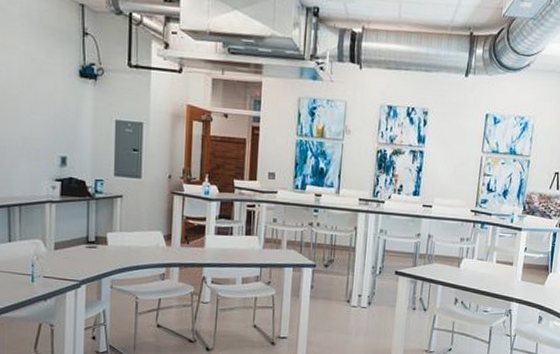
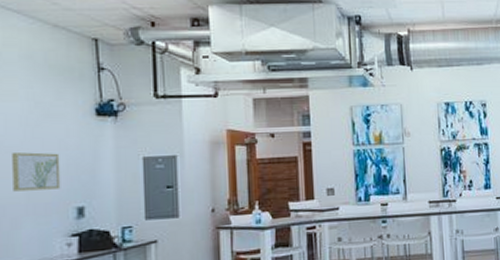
wall art: none [12,101,49,138] -> present [12,152,61,192]

